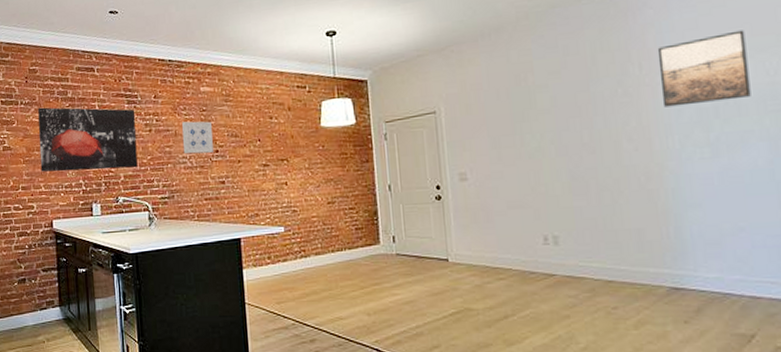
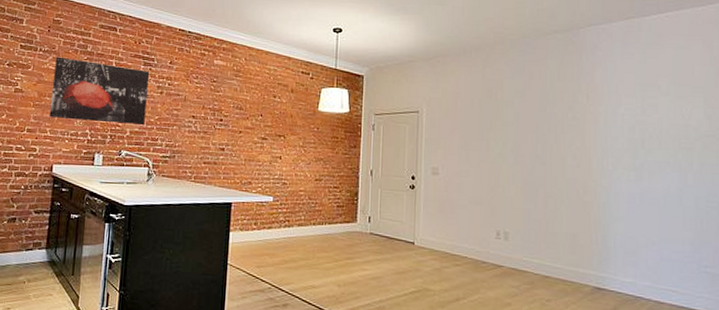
wall art: present [181,121,213,154] -> none [189,89,220,121]
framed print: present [657,30,751,107] -> none [602,79,670,135]

